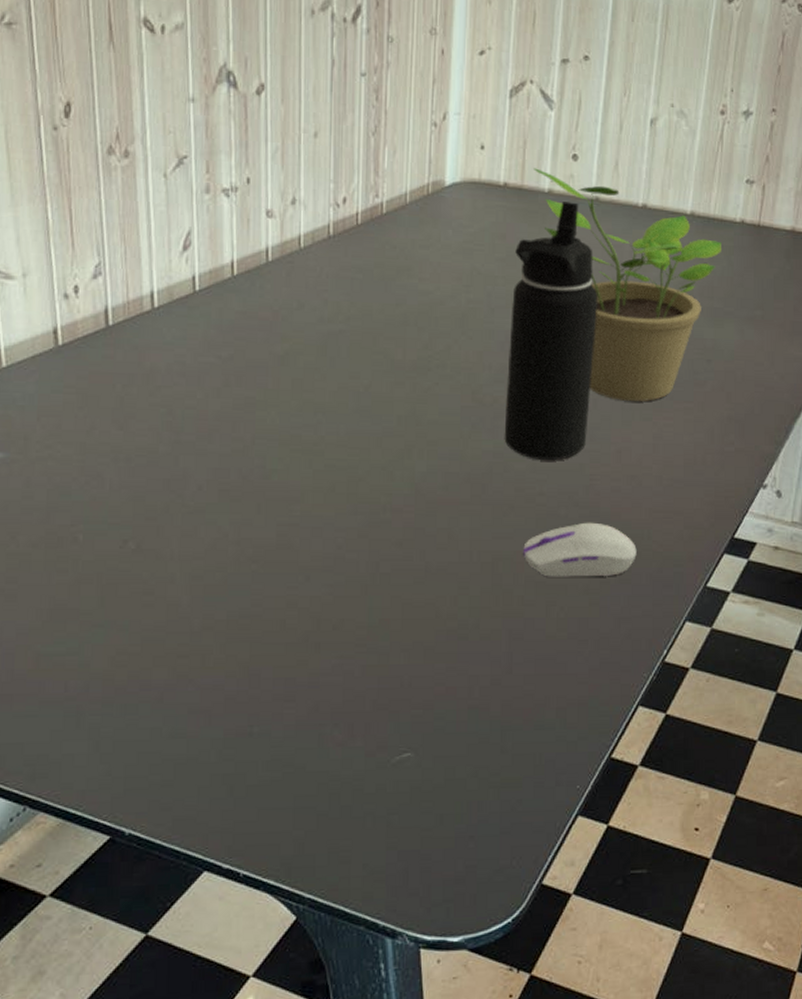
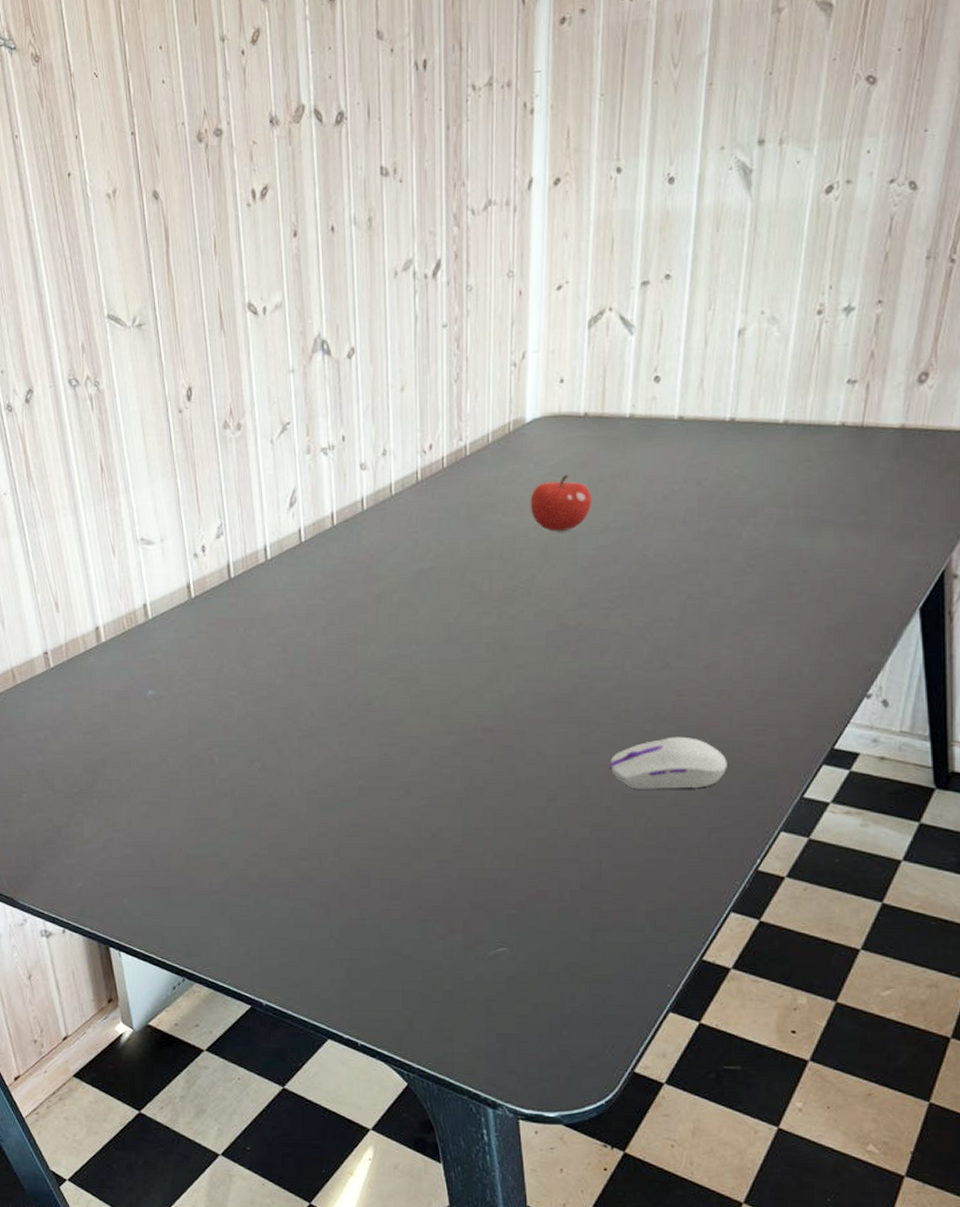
fruit: none [447,244,510,302] -> present [530,474,592,531]
water bottle: present [504,202,598,461] -> none [589,424,684,679]
potted plant: present [533,168,721,402] -> none [614,395,819,618]

